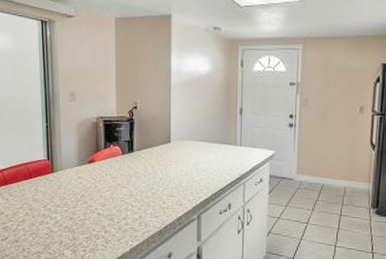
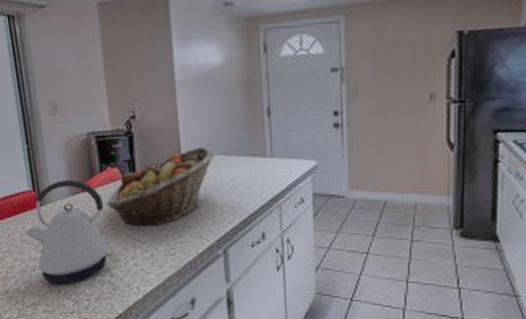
kettle: none [37,152,109,238] -> present [25,179,114,285]
fruit basket: none [108,134,197,195] -> present [107,146,214,227]

